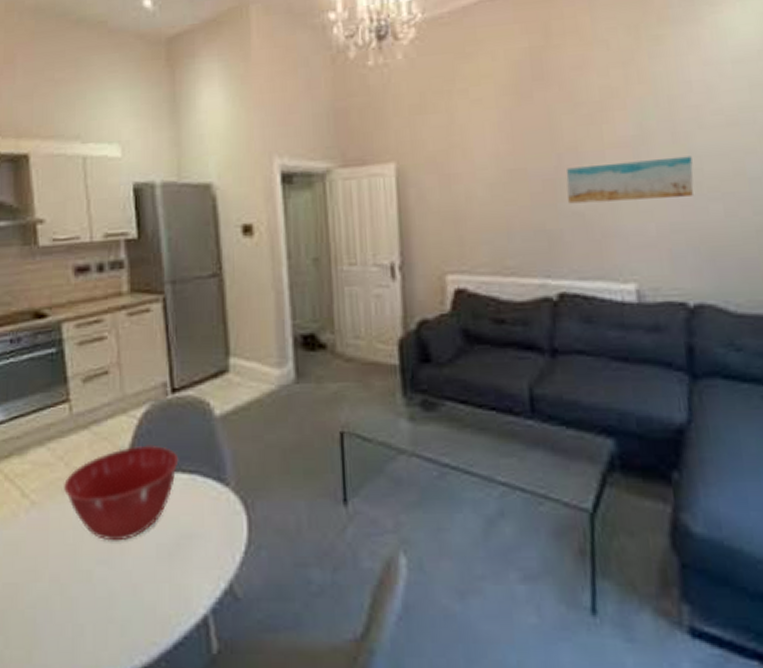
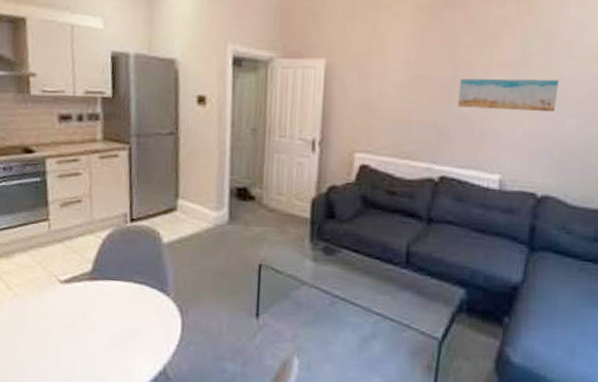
mixing bowl: present [64,444,179,541] -> none [41,259,132,329]

